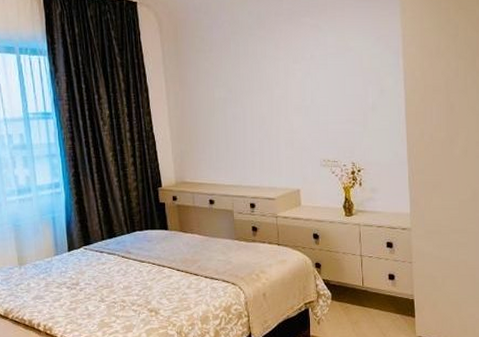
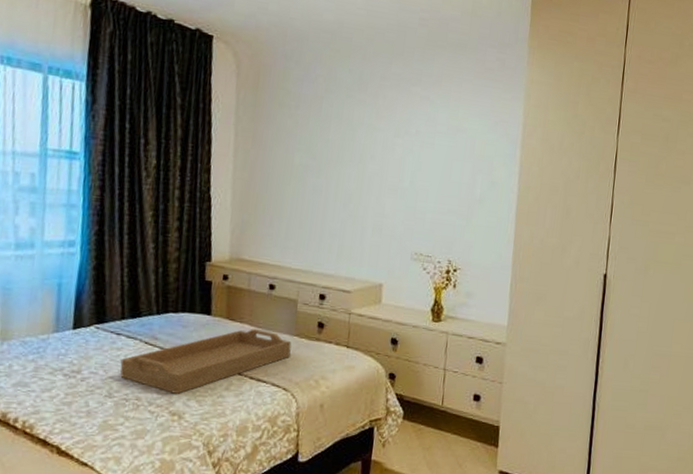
serving tray: none [106,237,234,295] -> present [120,329,292,394]

